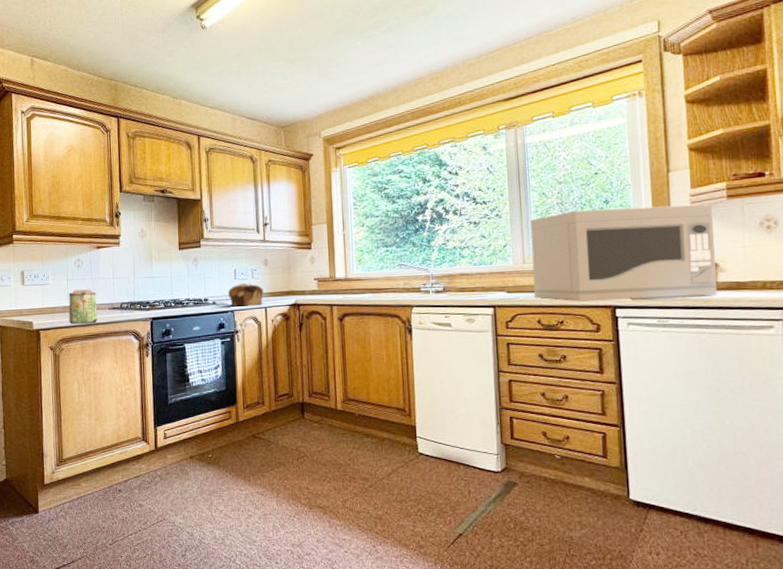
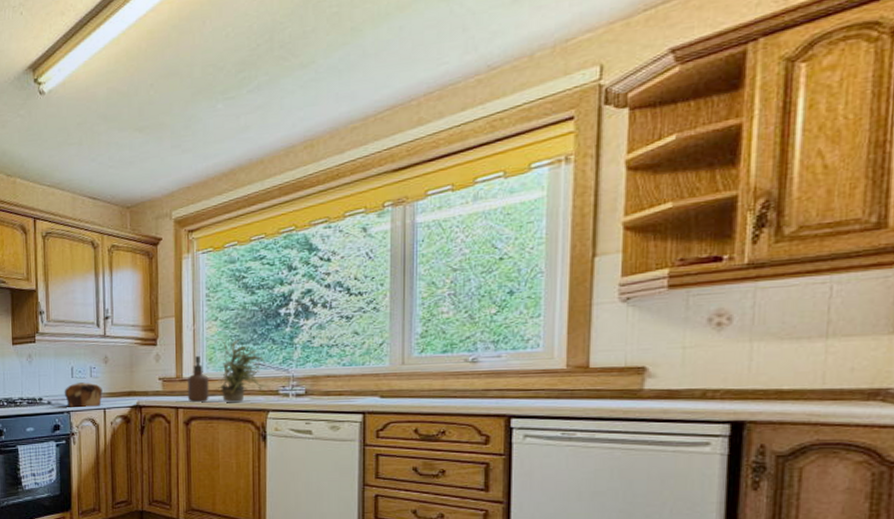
soap dispenser: none [339,257,360,301] -> present [187,355,209,403]
potted plant: none [362,242,408,300] -> present [215,338,266,403]
microwave: present [530,204,717,302] -> none [411,295,648,409]

